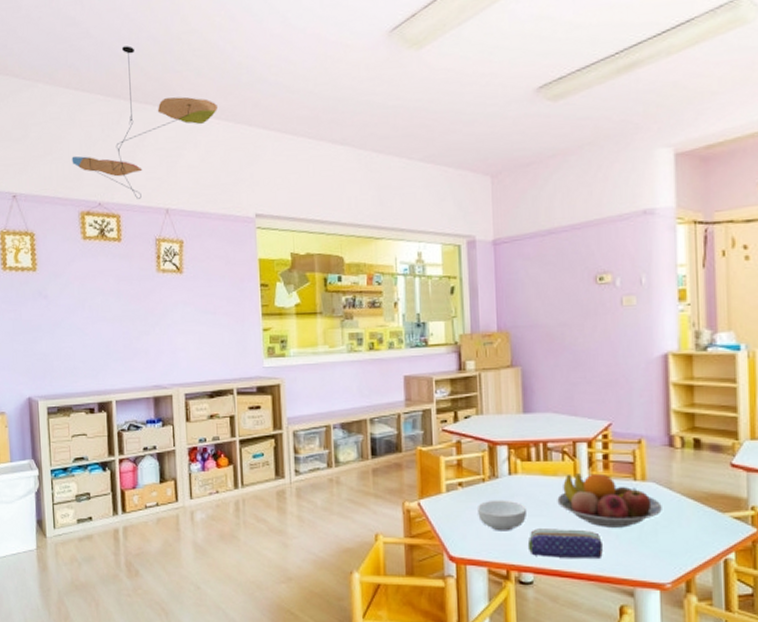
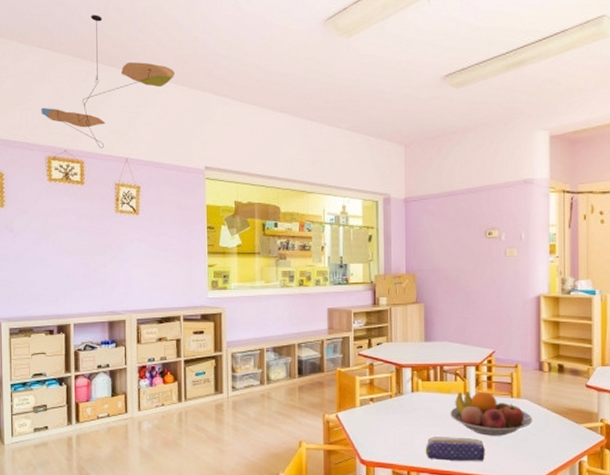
cereal bowl: present [478,500,526,531] -> none [386,413,425,439]

